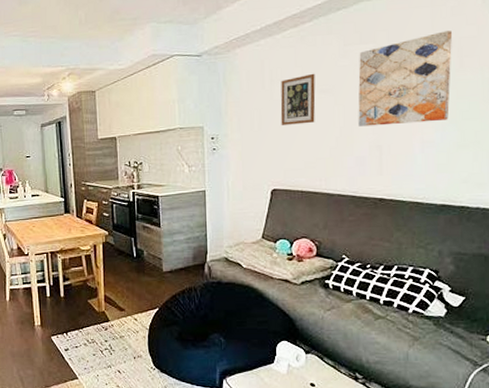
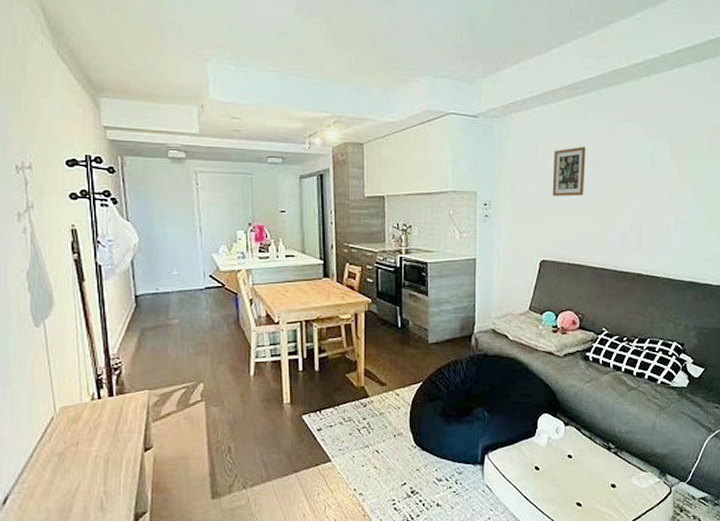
wall art: present [358,31,453,127] -> none [622,118,706,203]

